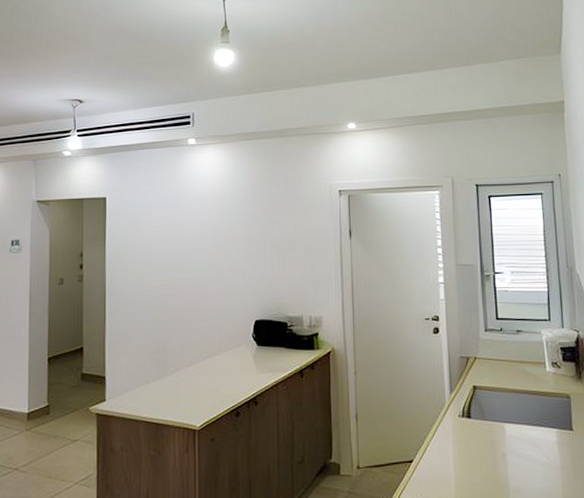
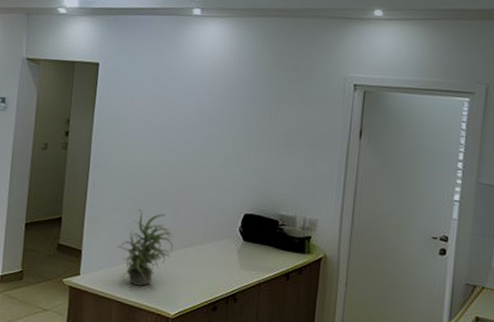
potted plant: none [138,330,192,403] -> present [116,210,174,286]

